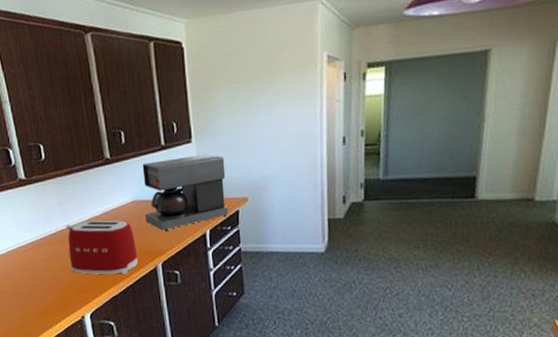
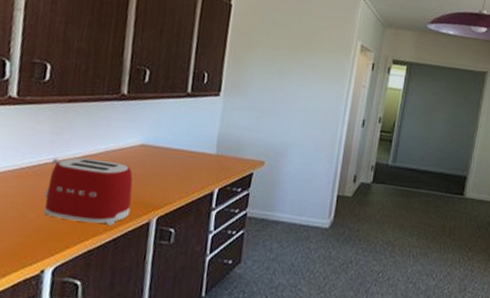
coffee maker: present [142,154,228,232] -> none [150,107,250,184]

